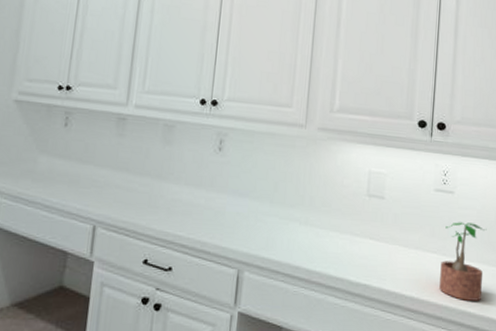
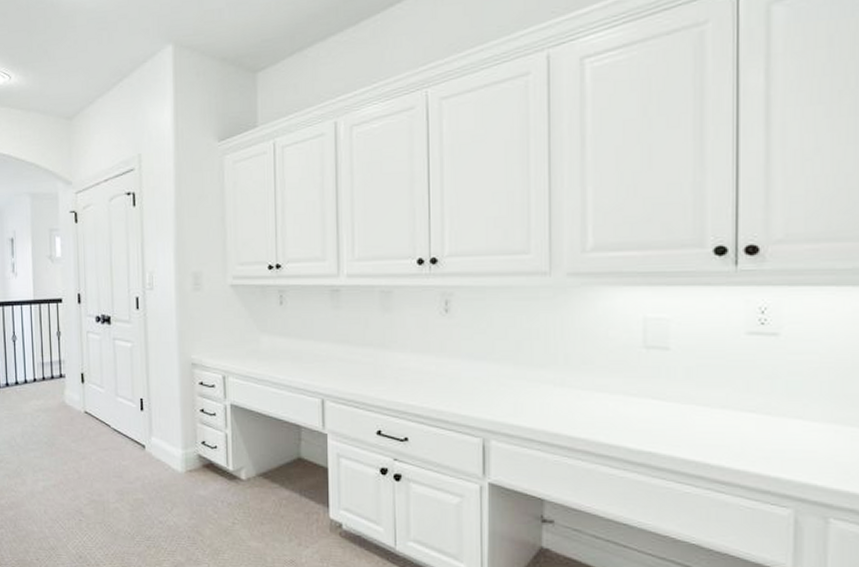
potted plant: present [439,222,487,301] -> none [763,371,839,471]

